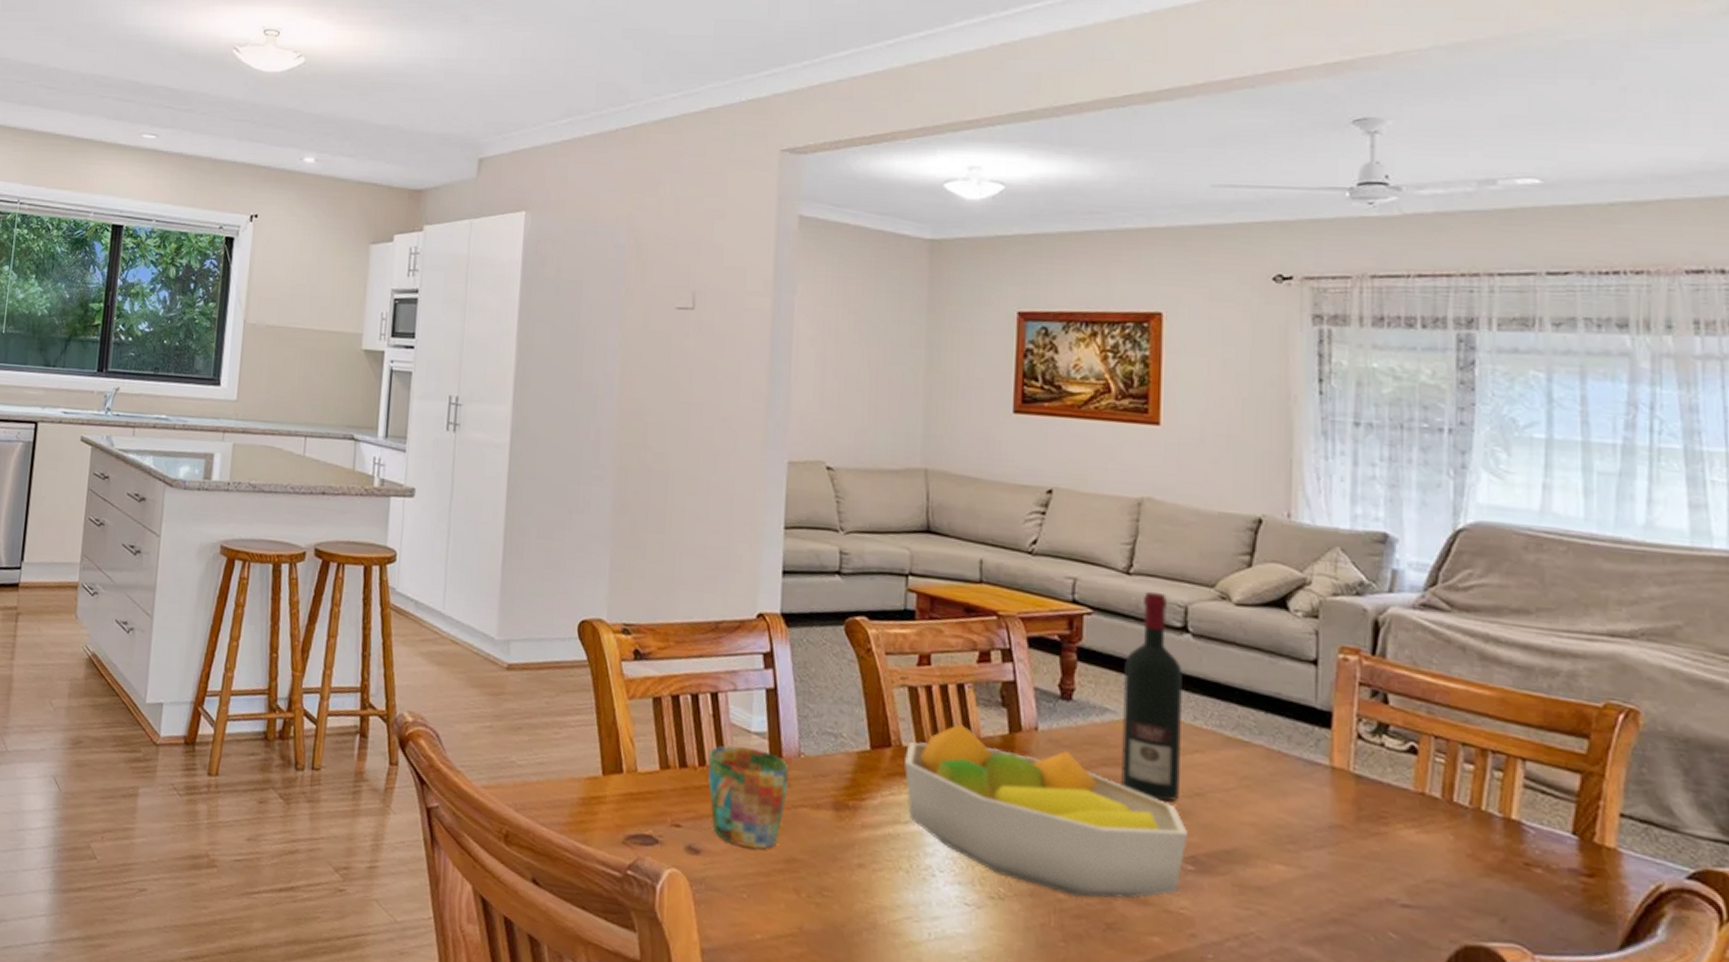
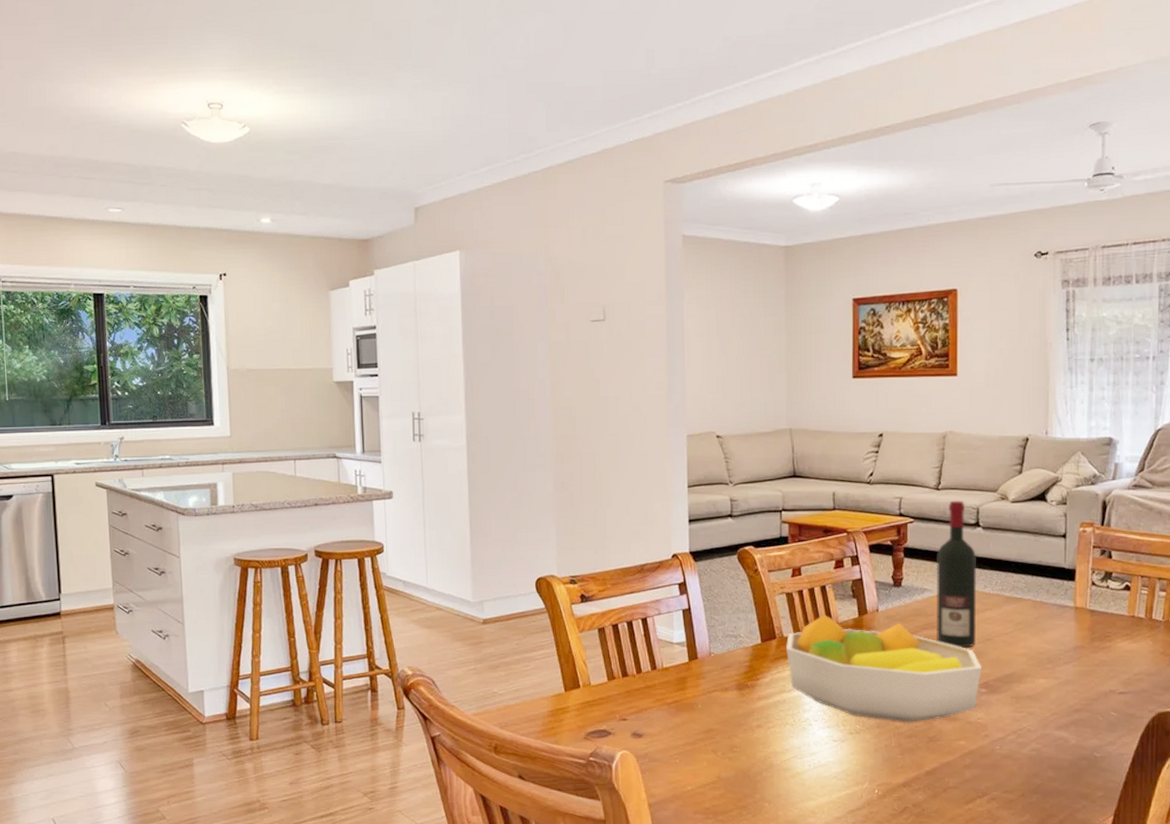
mug: present [708,745,789,849] -> none [644,655,703,726]

